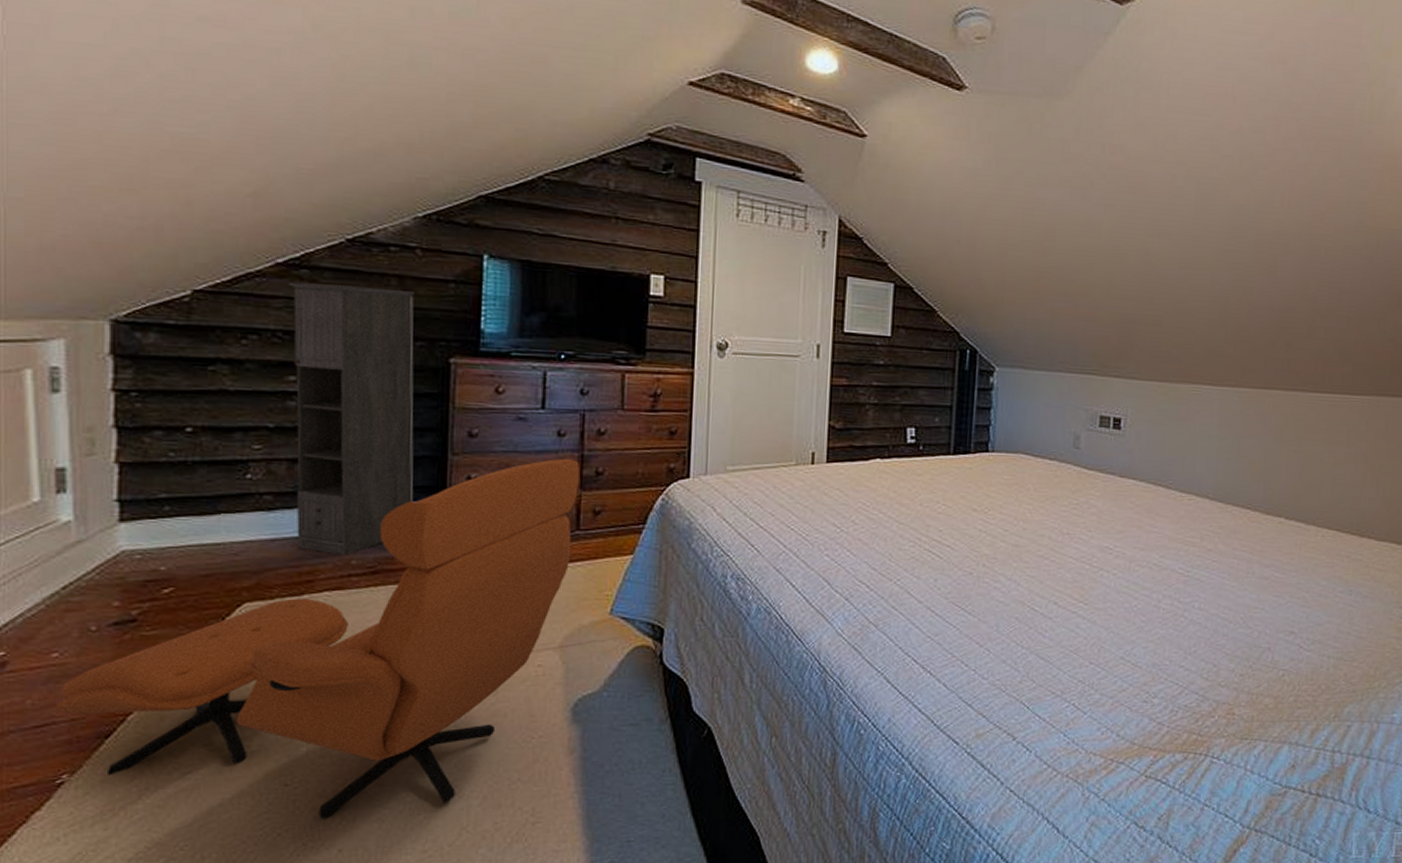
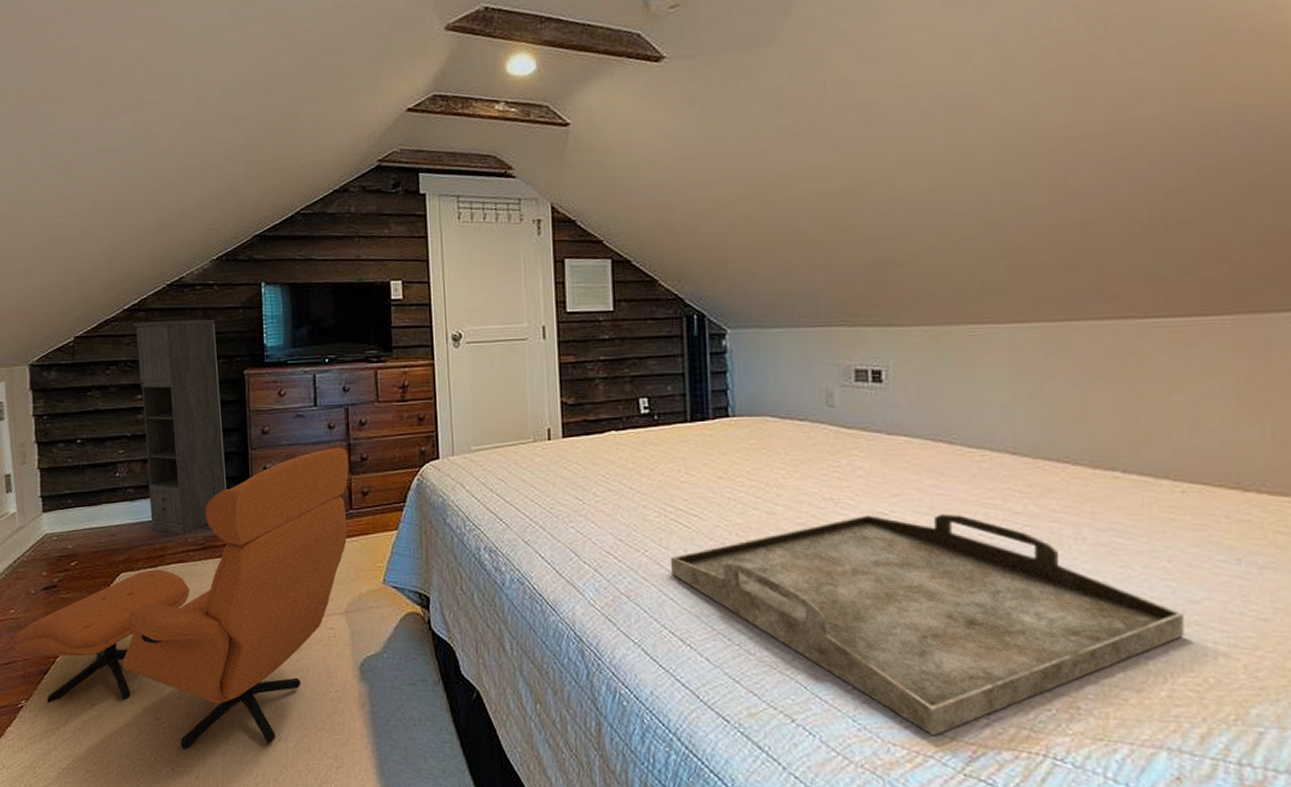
serving tray: none [920,548,1312,745] -> present [671,514,1184,737]

